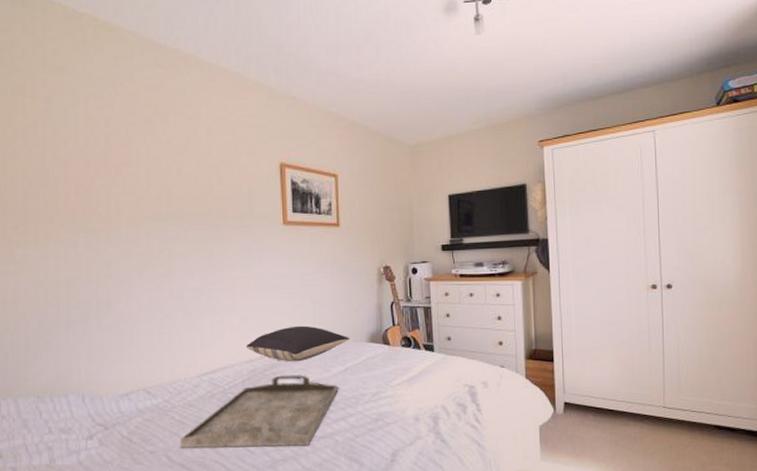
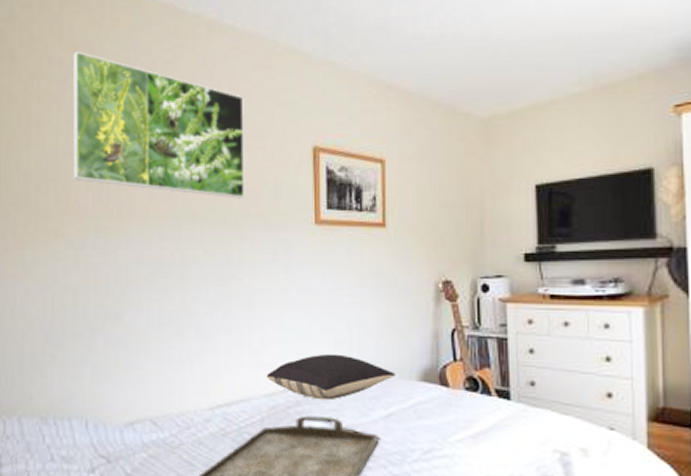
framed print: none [57,73,223,204] -> present [72,51,245,199]

